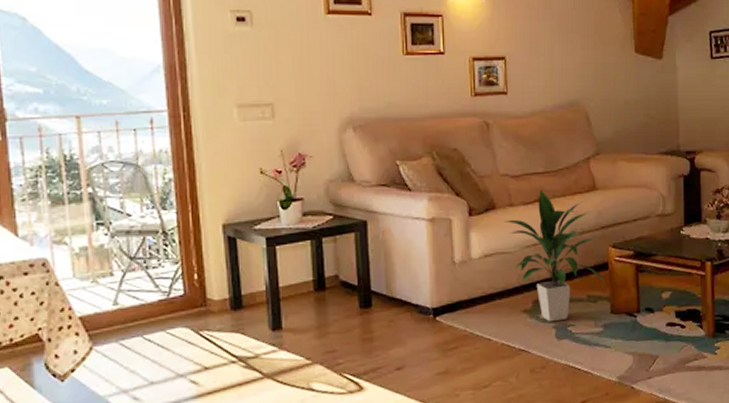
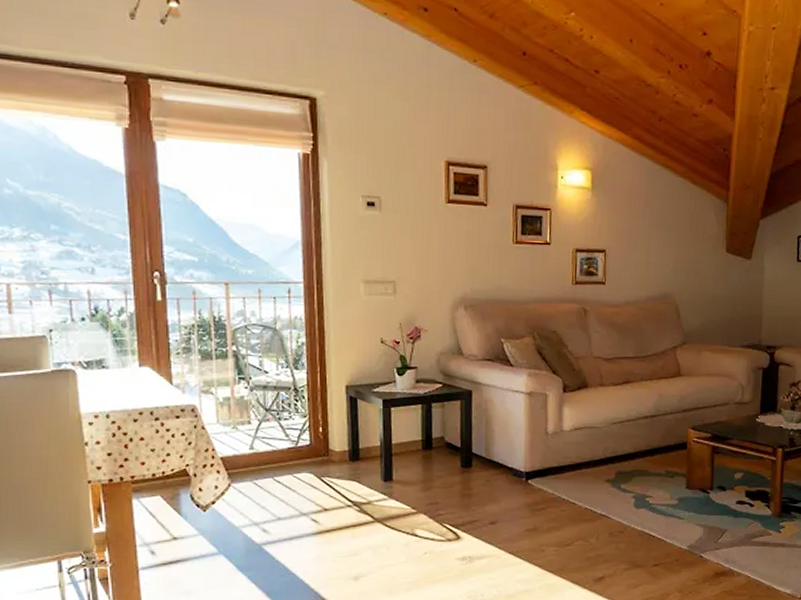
indoor plant: present [503,189,605,322] -> none [594,372,683,492]

